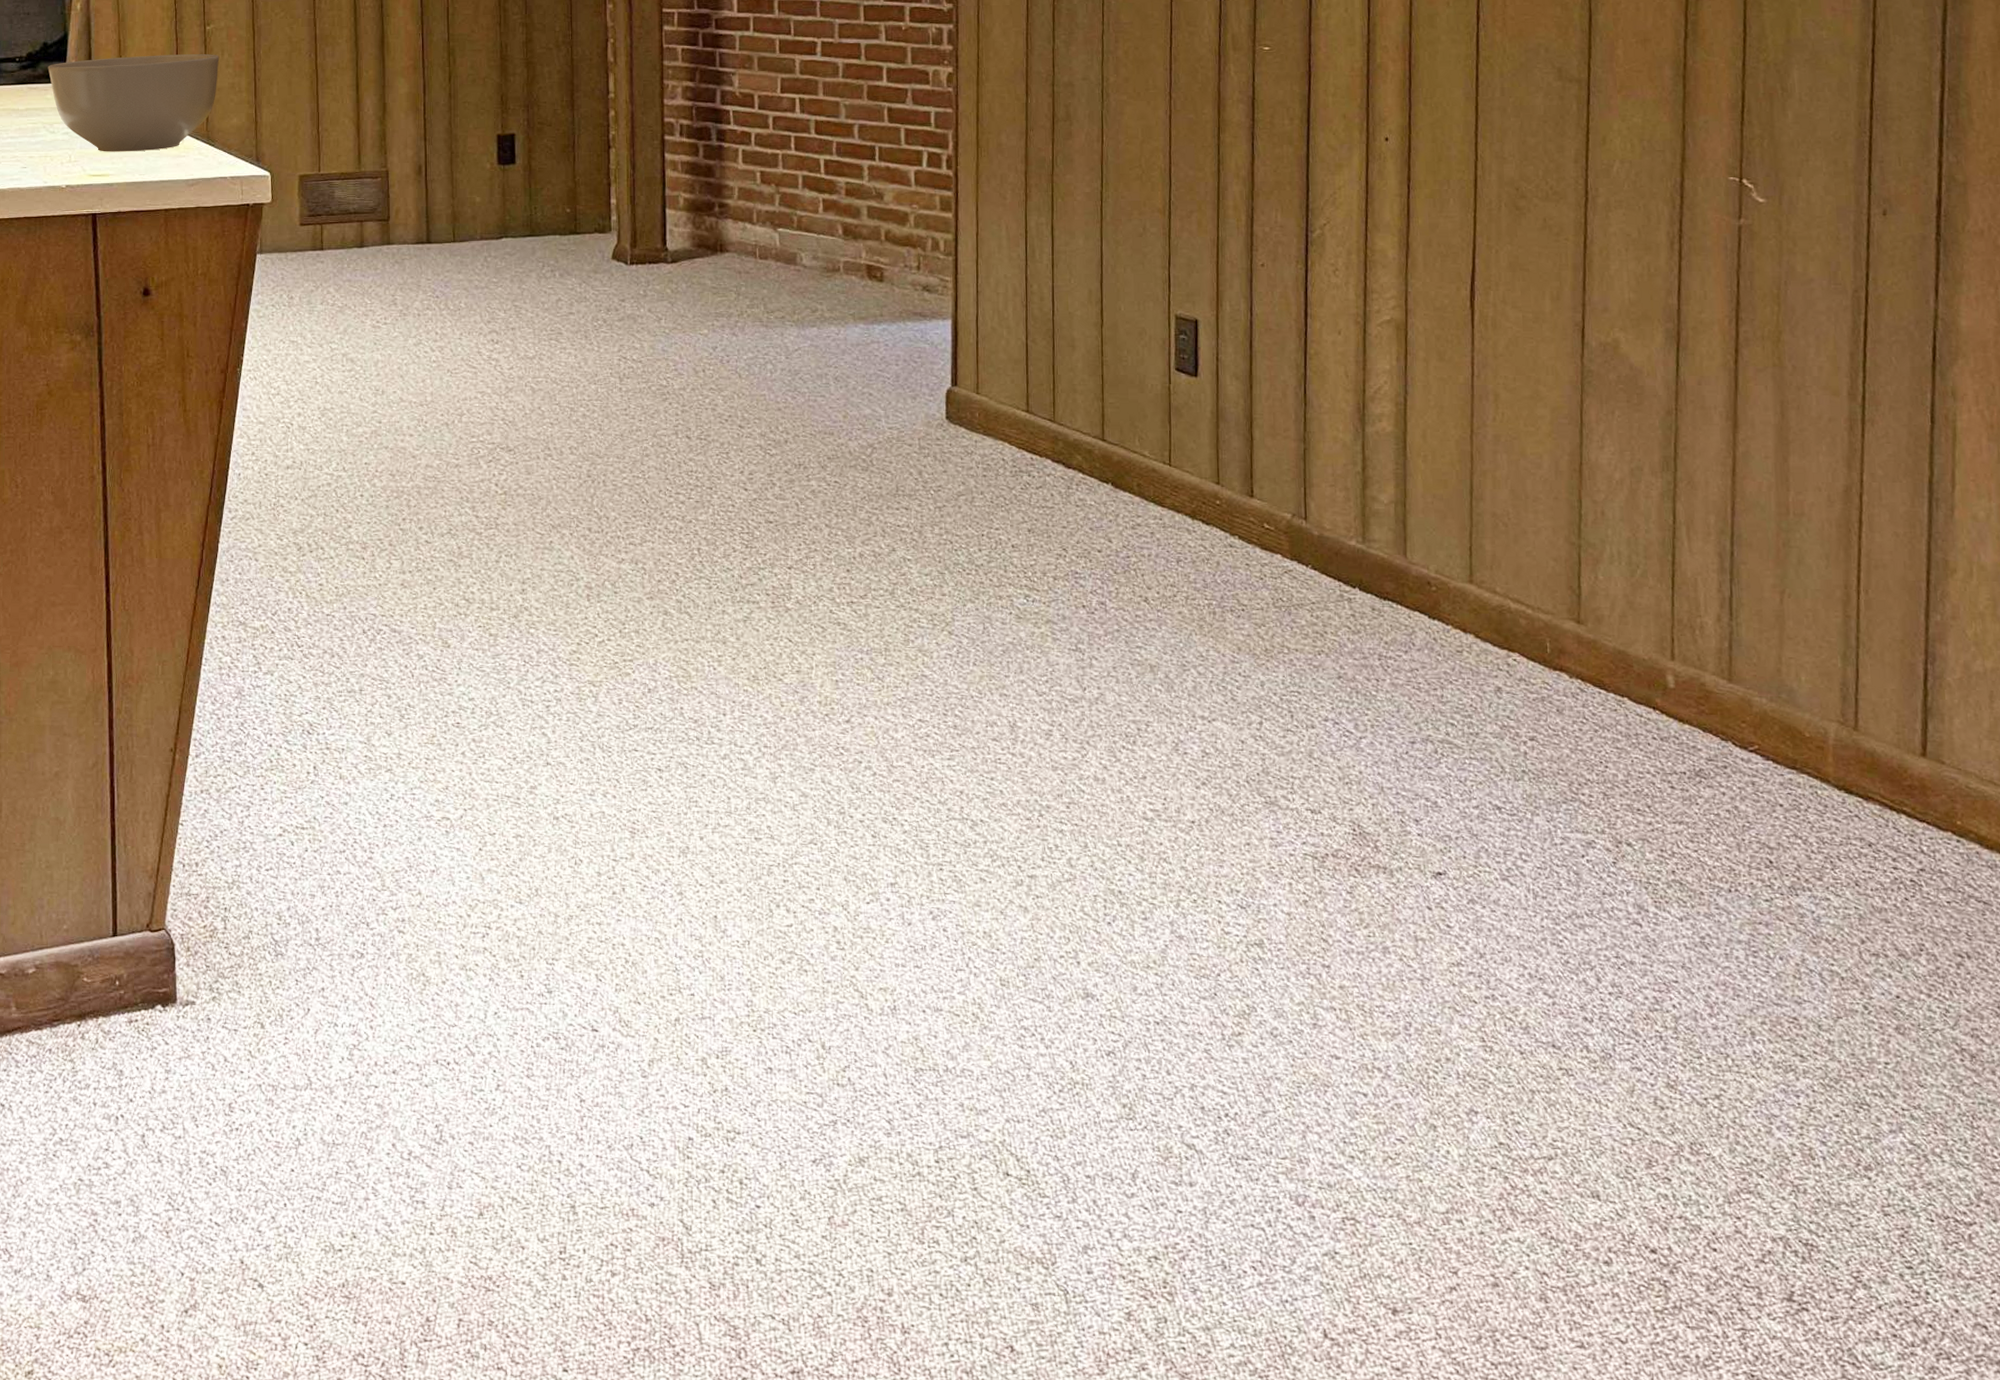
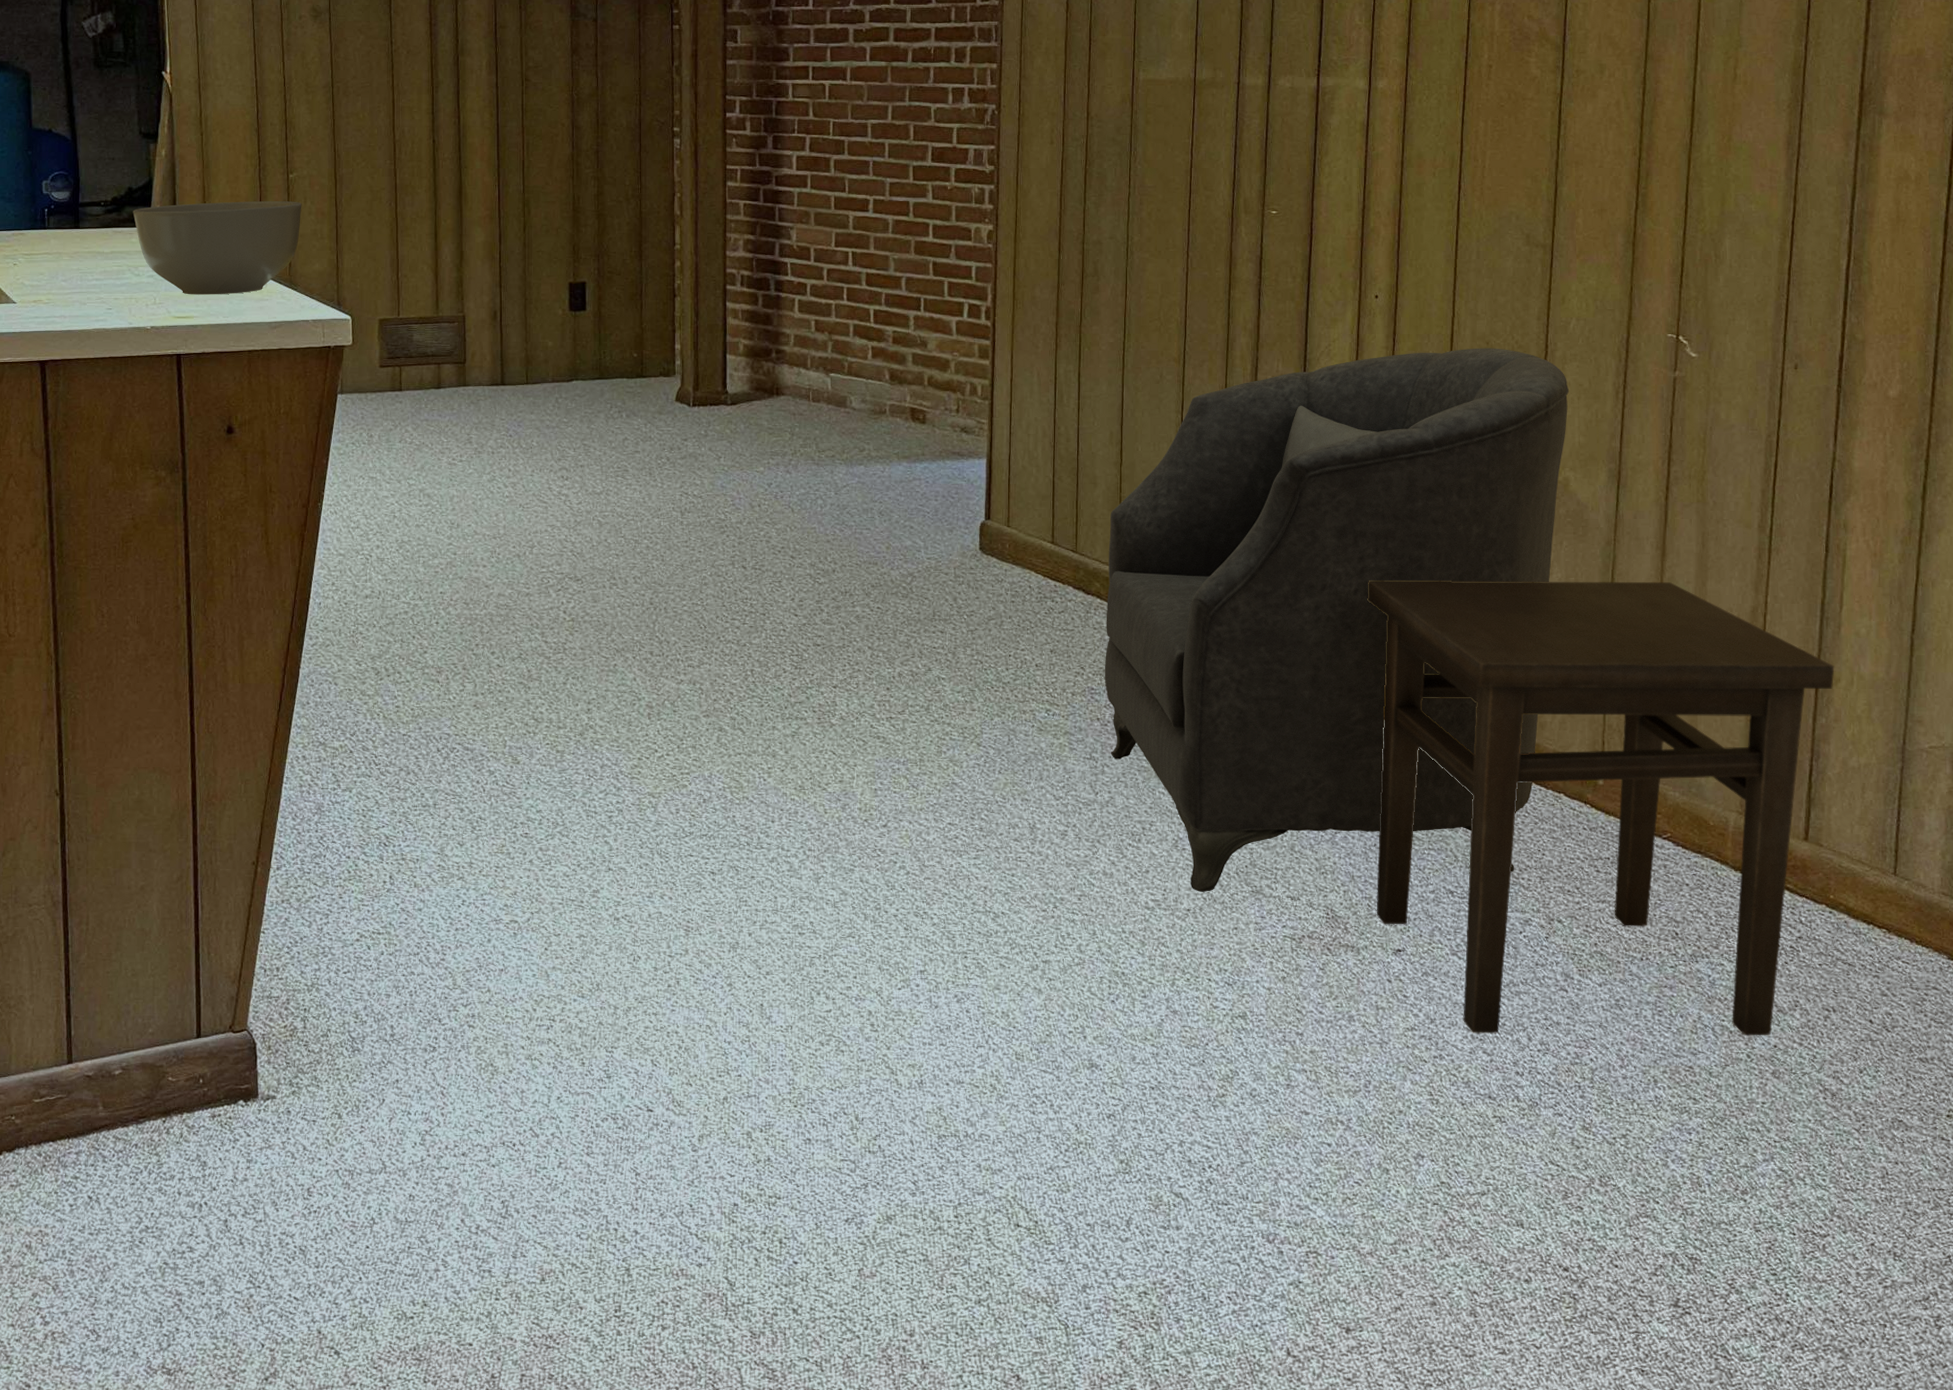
armchair: none [1089,194,1616,802] -> present [1104,348,1570,892]
side table: none [1387,454,1949,984] -> present [1367,580,1835,1036]

